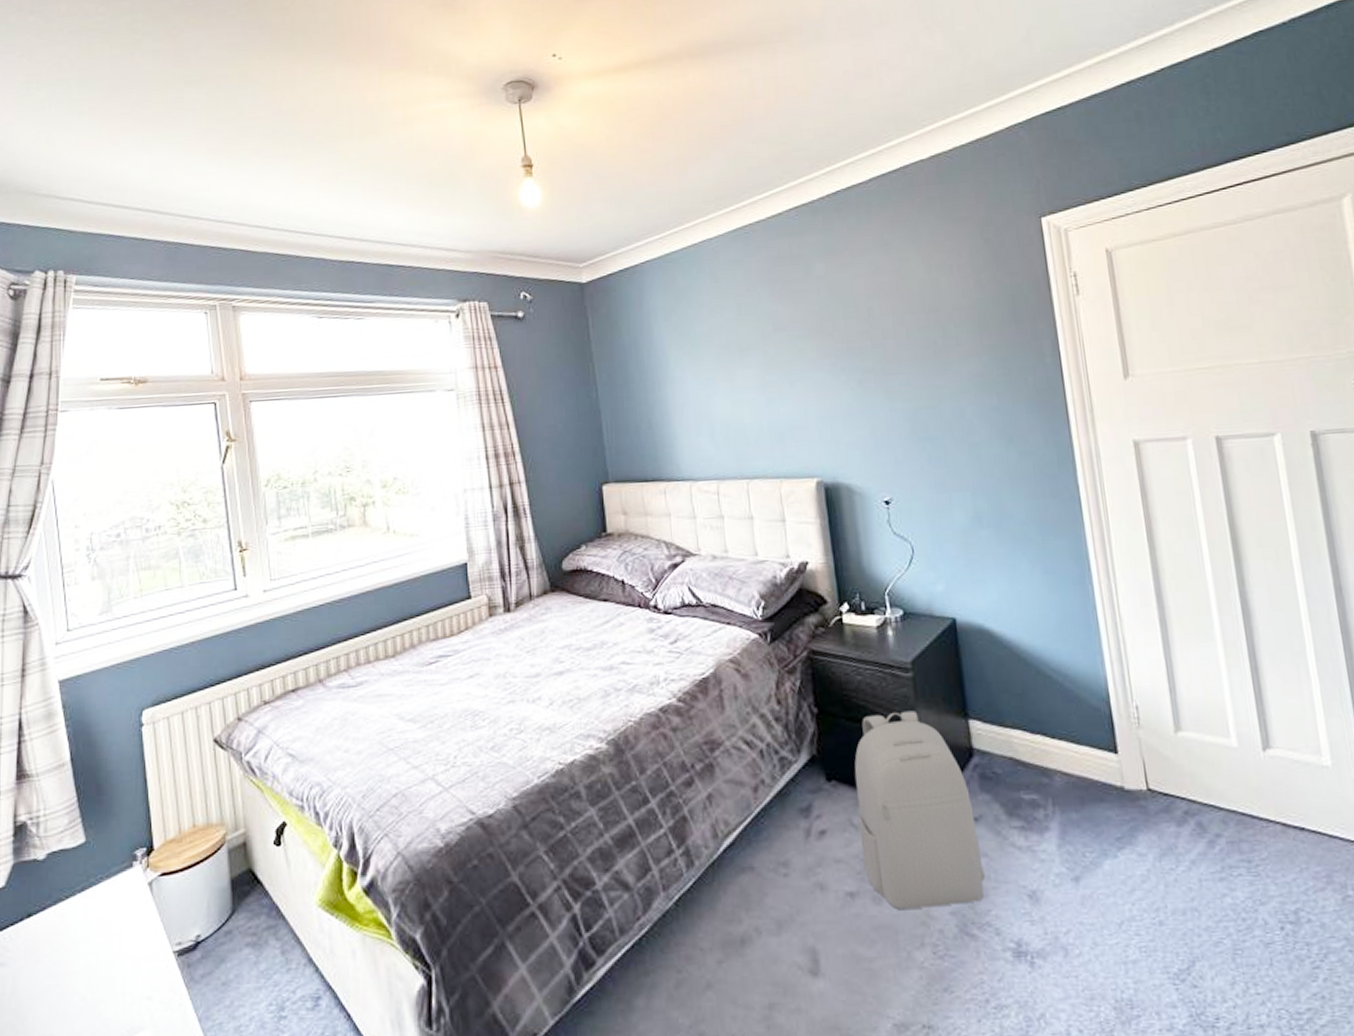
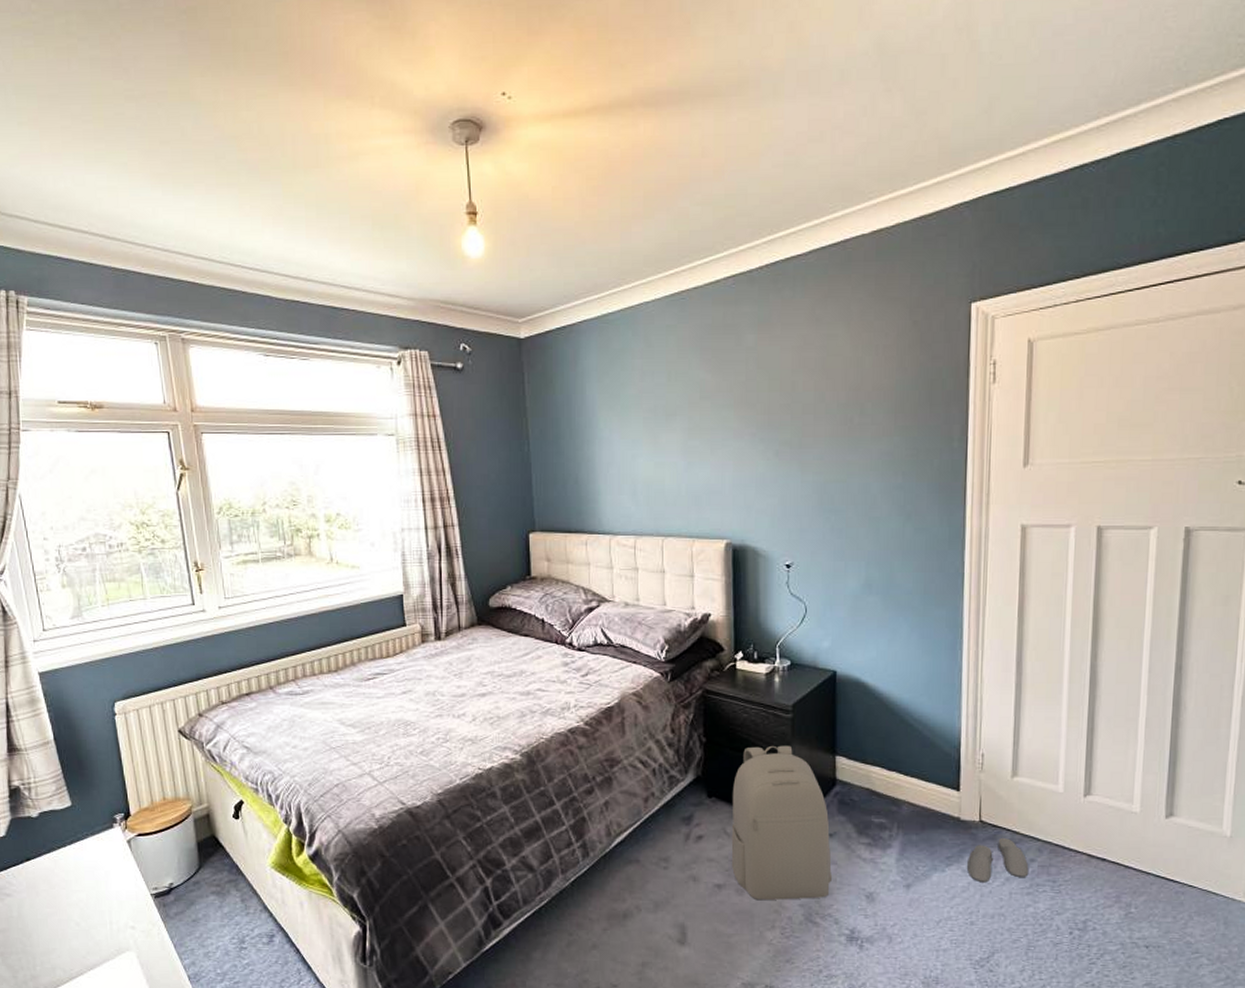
slippers: none [1141,808,1217,869] -> present [967,837,1029,883]

